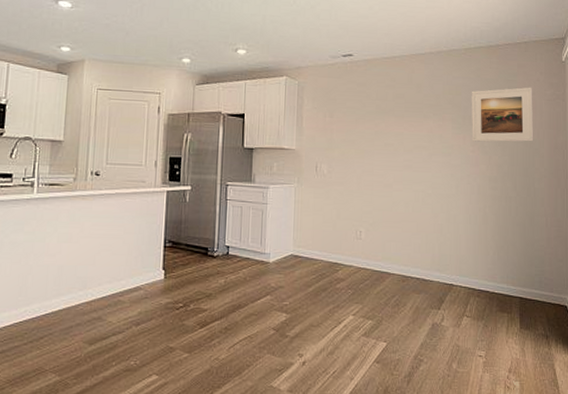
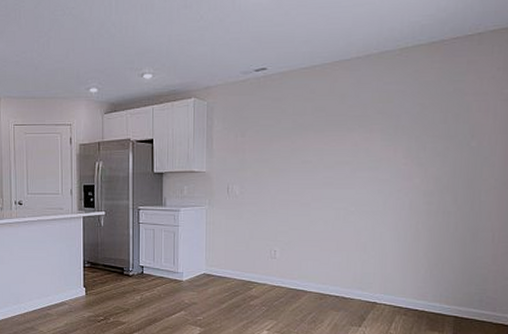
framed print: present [471,87,534,142] -> none [404,86,486,153]

